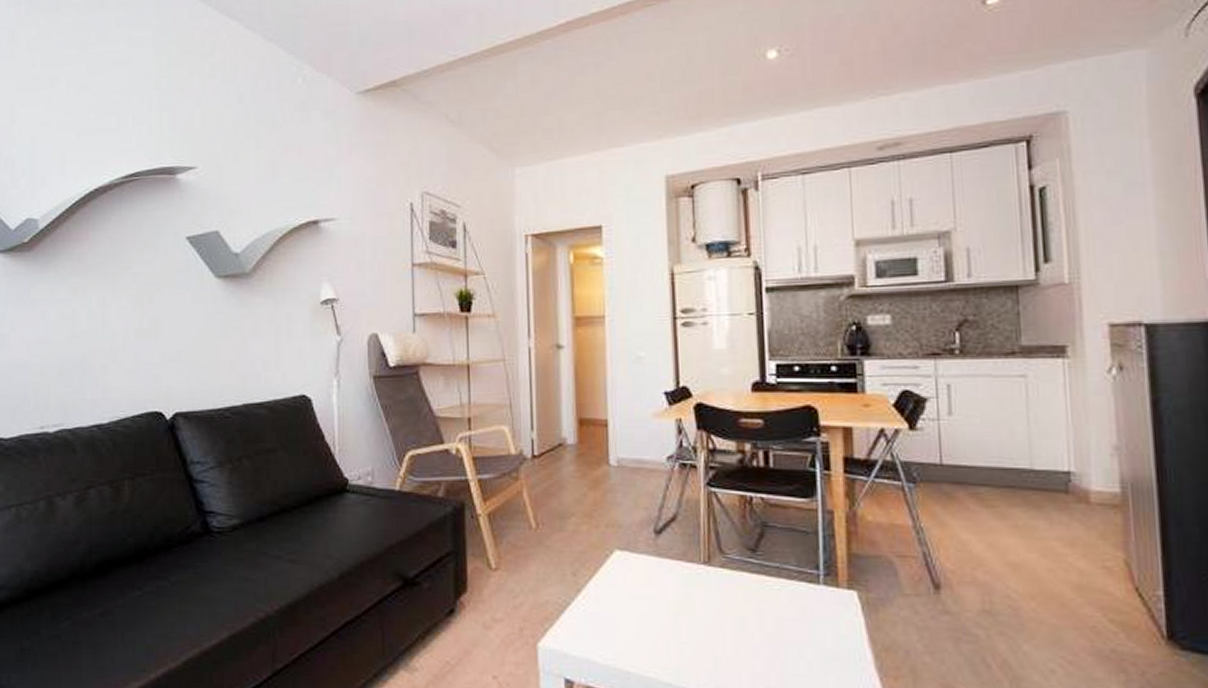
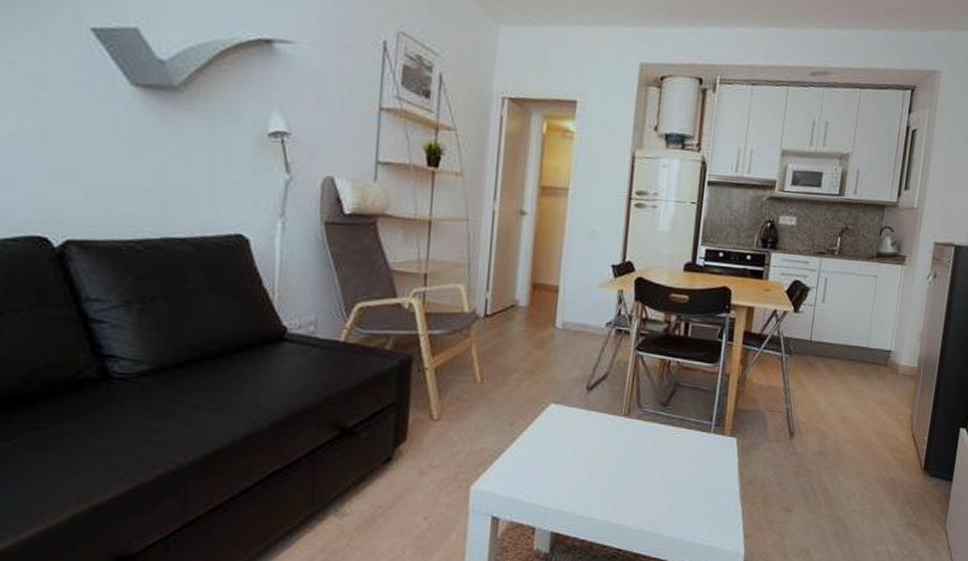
kettle: none [1016,311,1054,352] -> present [875,226,899,259]

